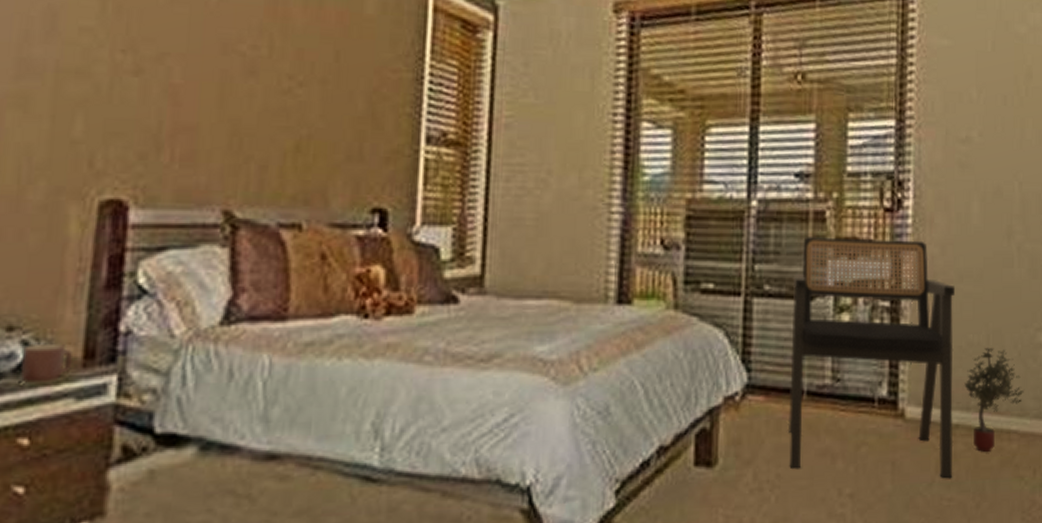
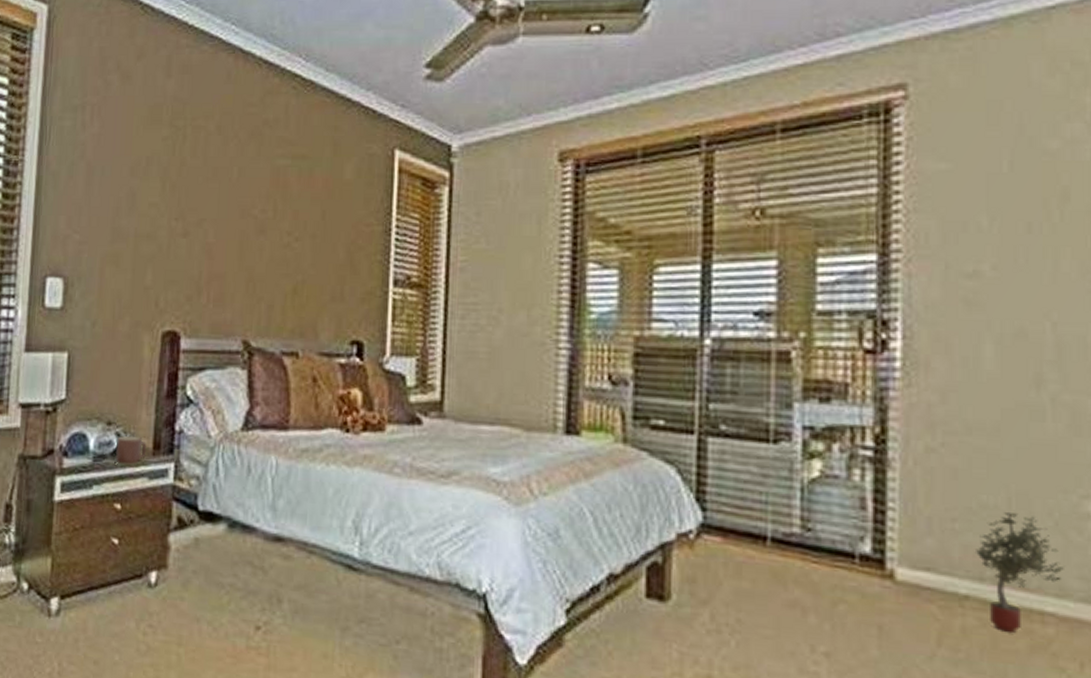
armchair: present [787,235,956,479] -> none [749,376,962,656]

